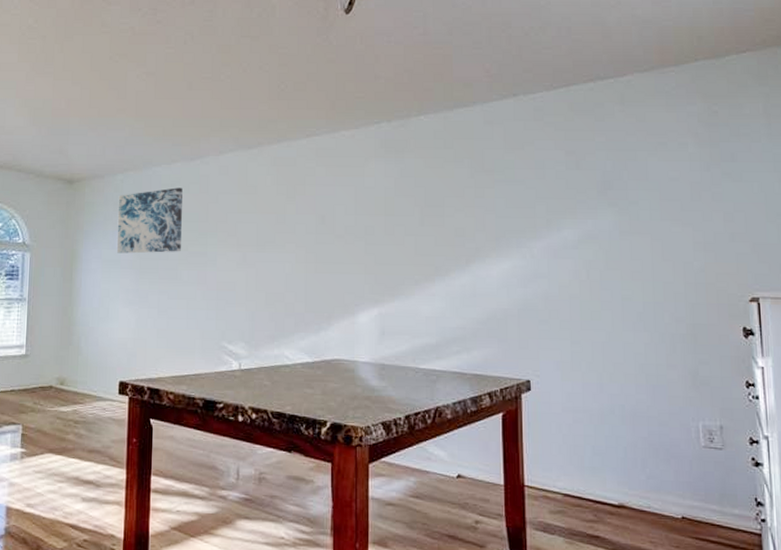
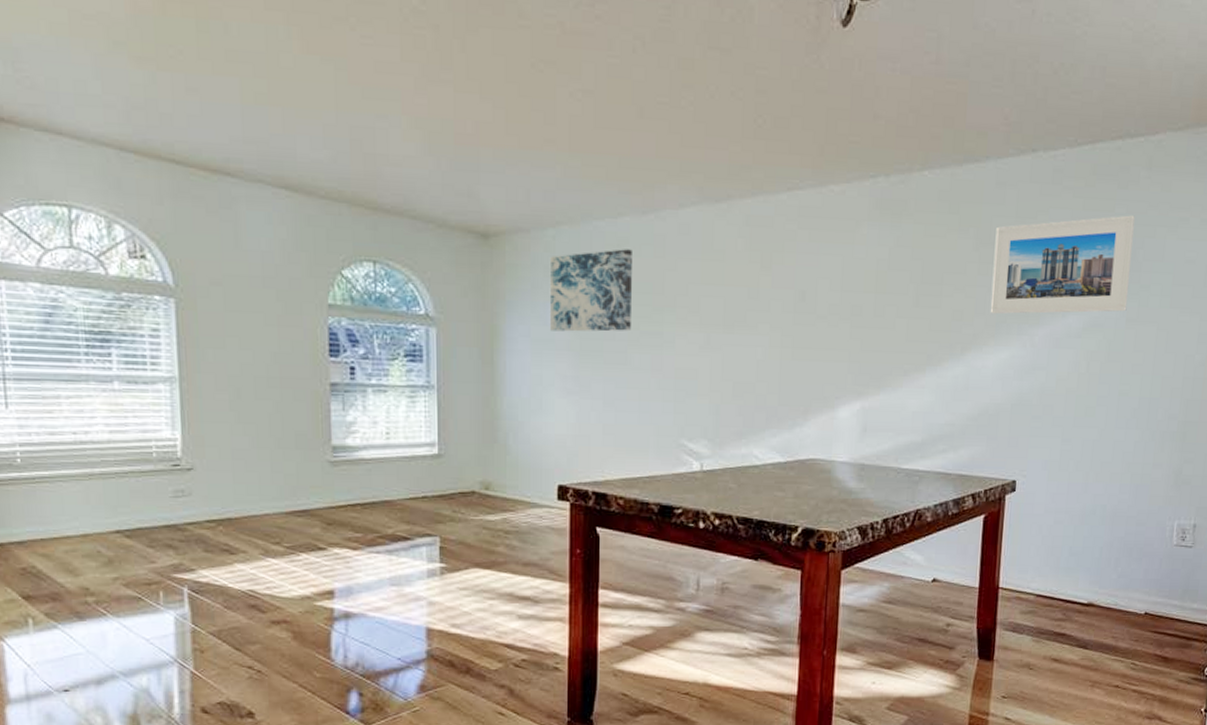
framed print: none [488,142,619,230] -> present [991,215,1135,315]

